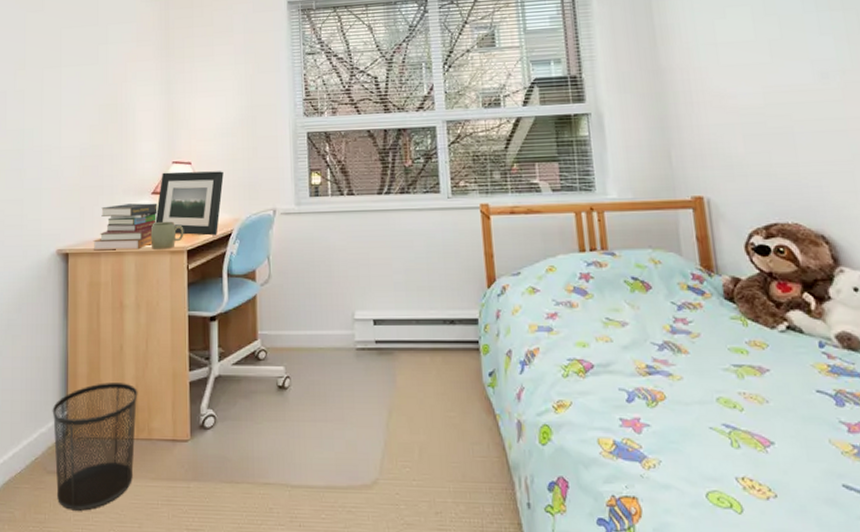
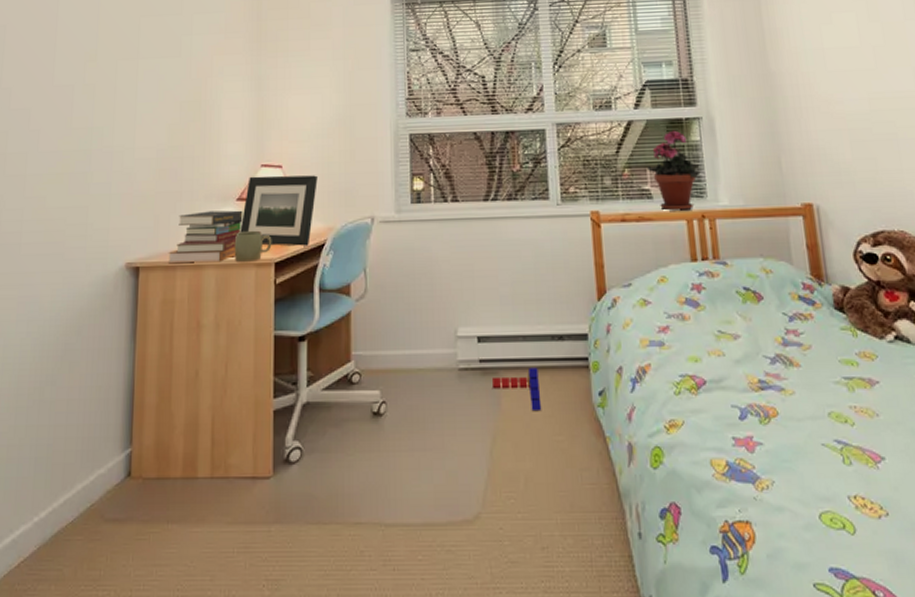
waste bin: present [52,383,138,511] -> none [113,413,215,564]
toy blocks: none [388,349,435,388] -> present [493,367,542,410]
potted plant: none [536,126,589,204] -> present [647,130,701,211]

